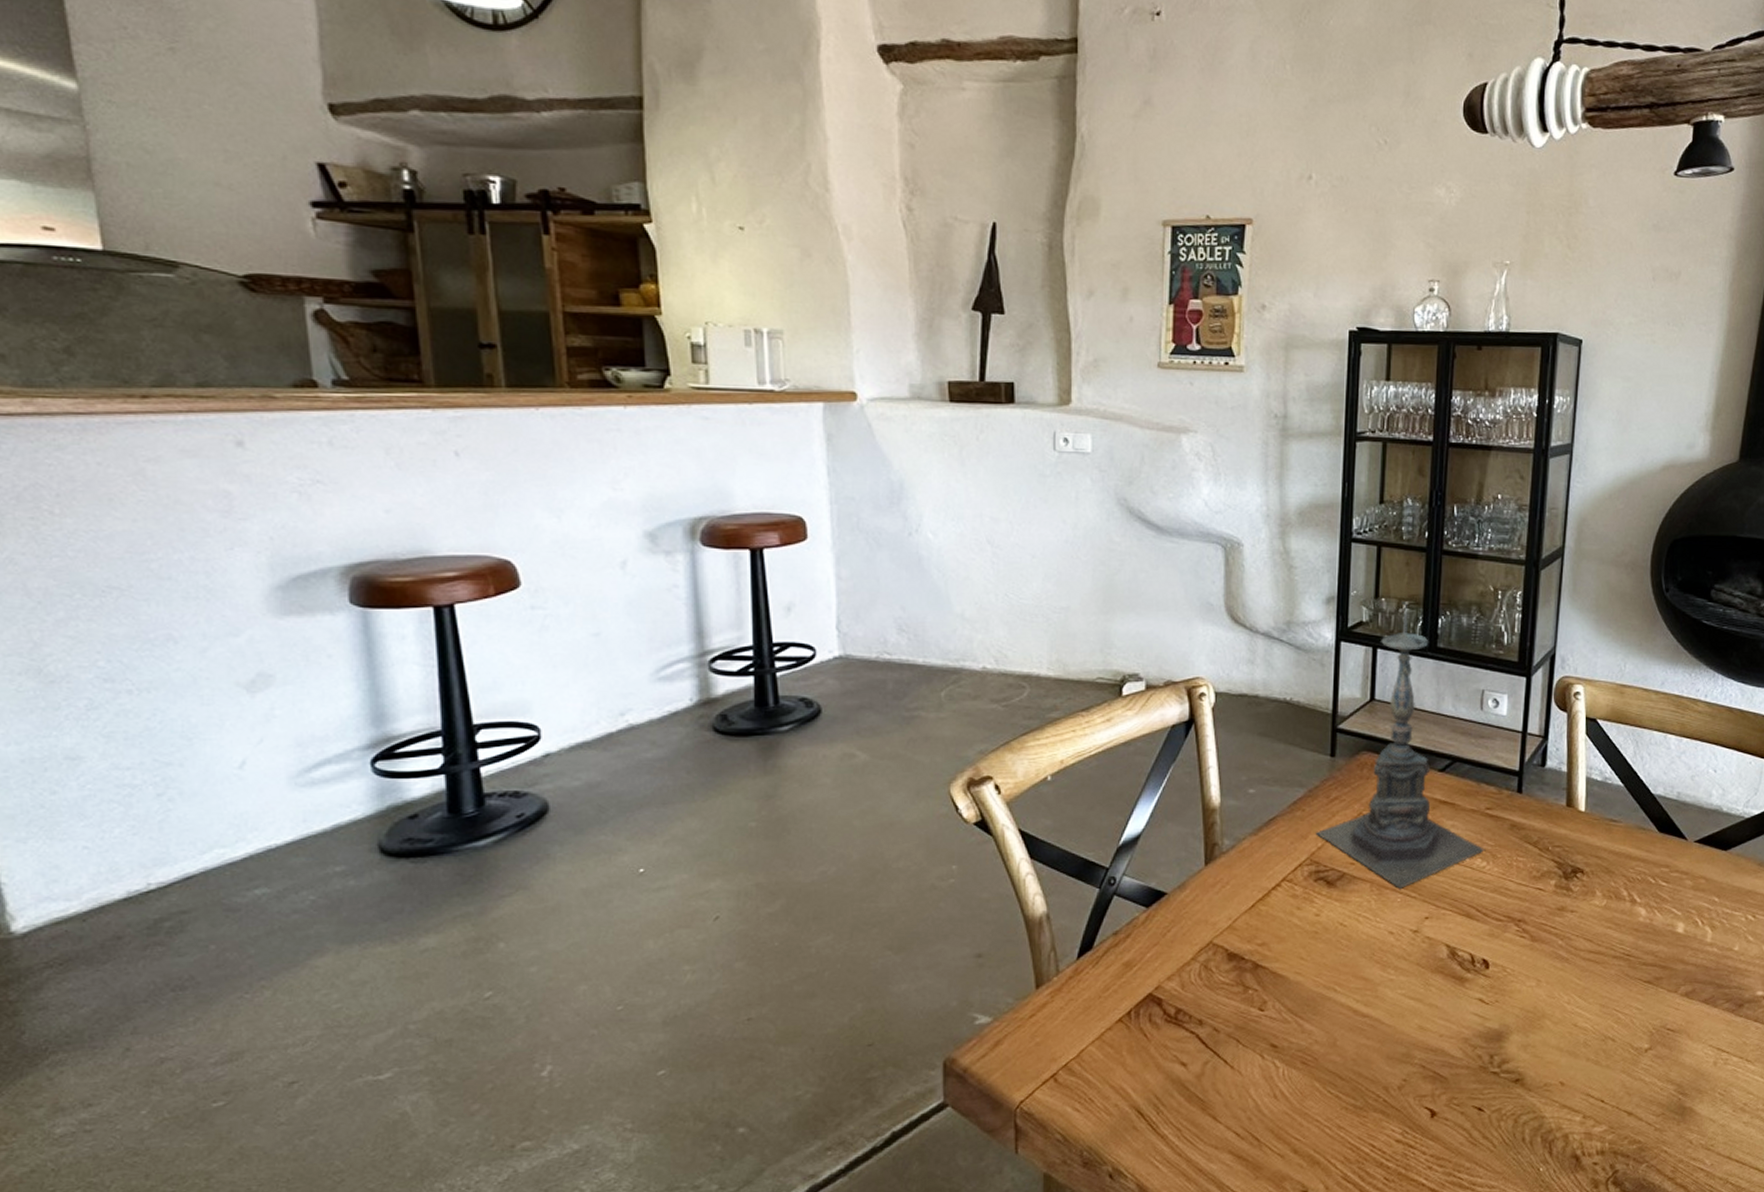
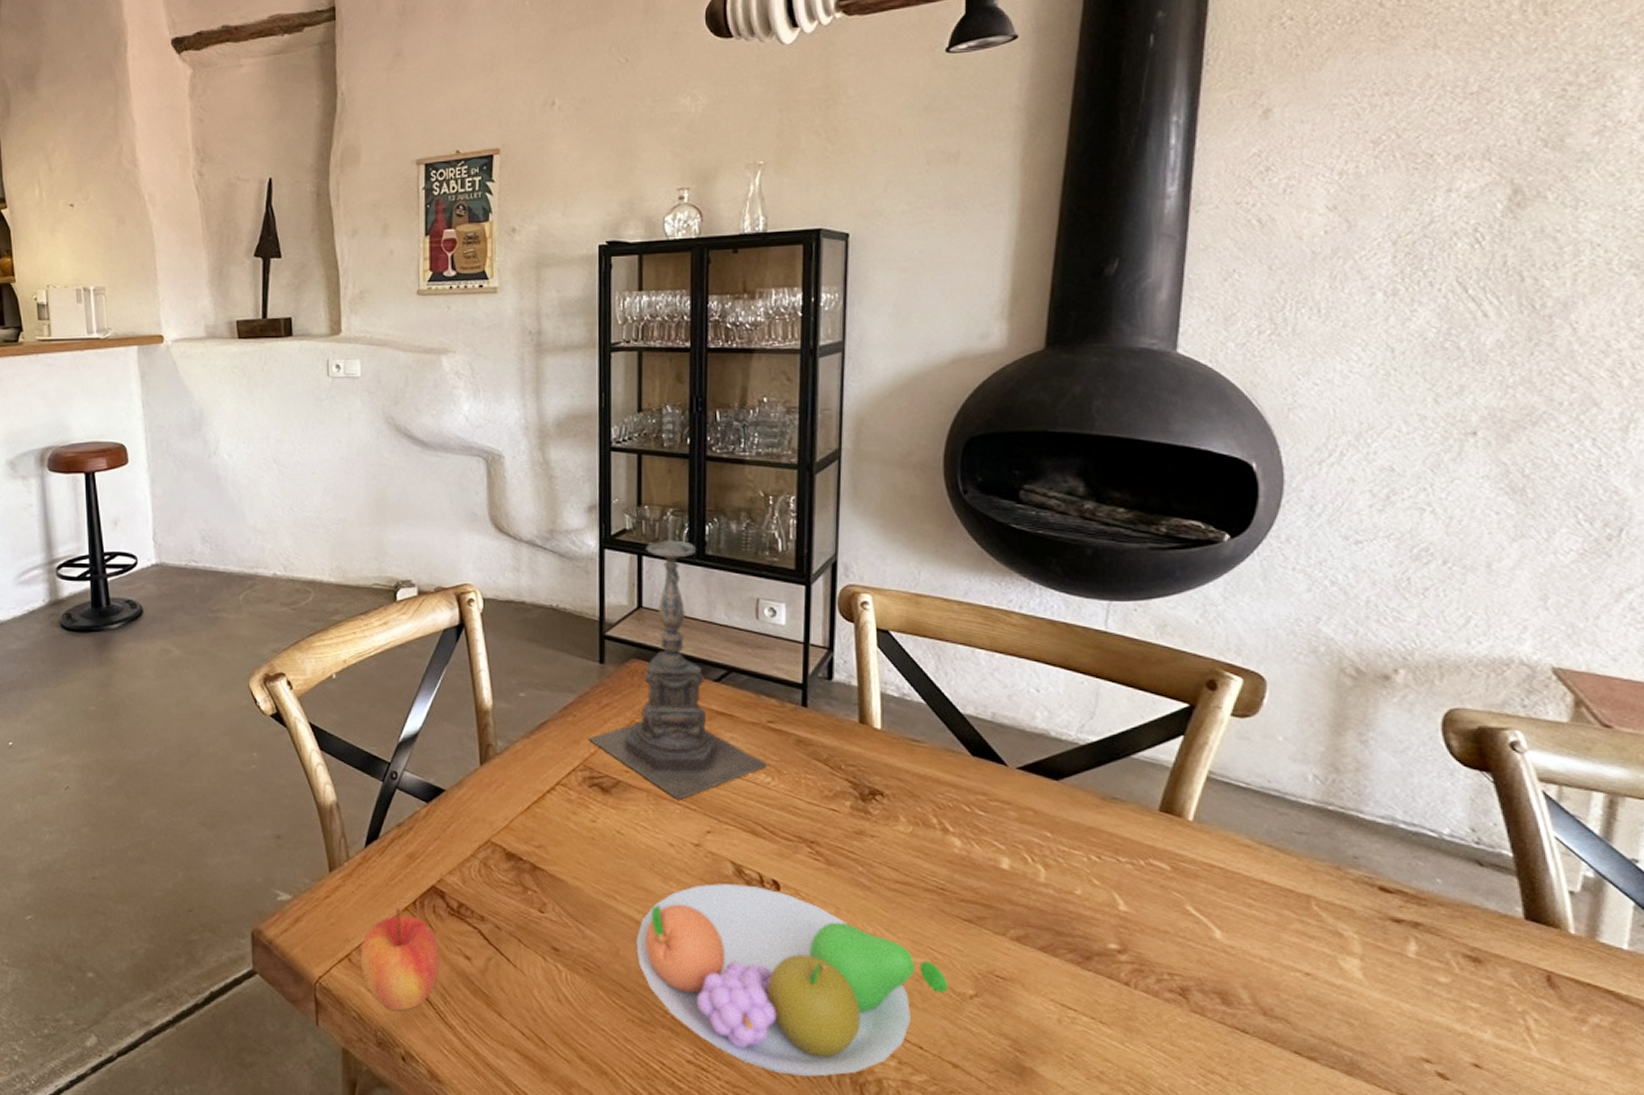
apple: none [1067,1020,1156,1127] -> present [360,908,441,1010]
fruit bowl: none [1353,966,1628,1142] -> present [636,884,948,1077]

